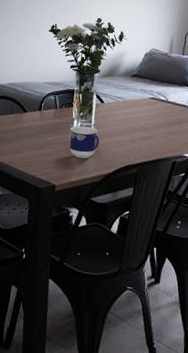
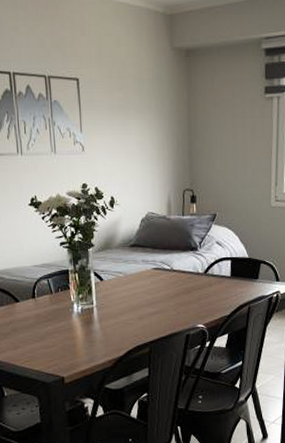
cup: present [69,126,100,159] -> none [71,308,105,345]

